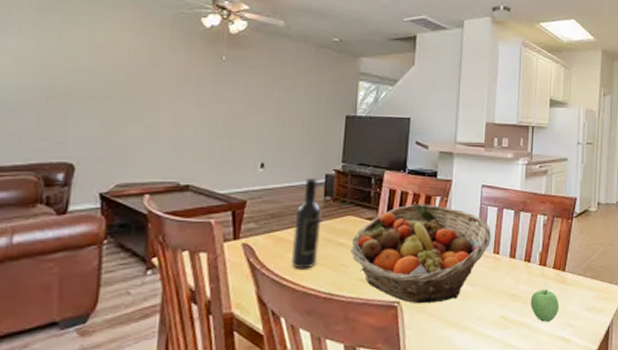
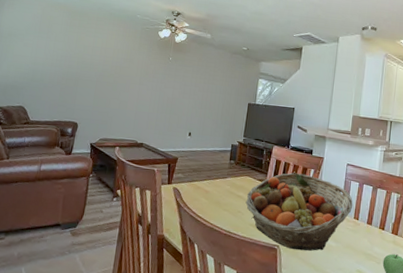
wine bottle: present [292,178,322,269] -> none [205,146,228,212]

